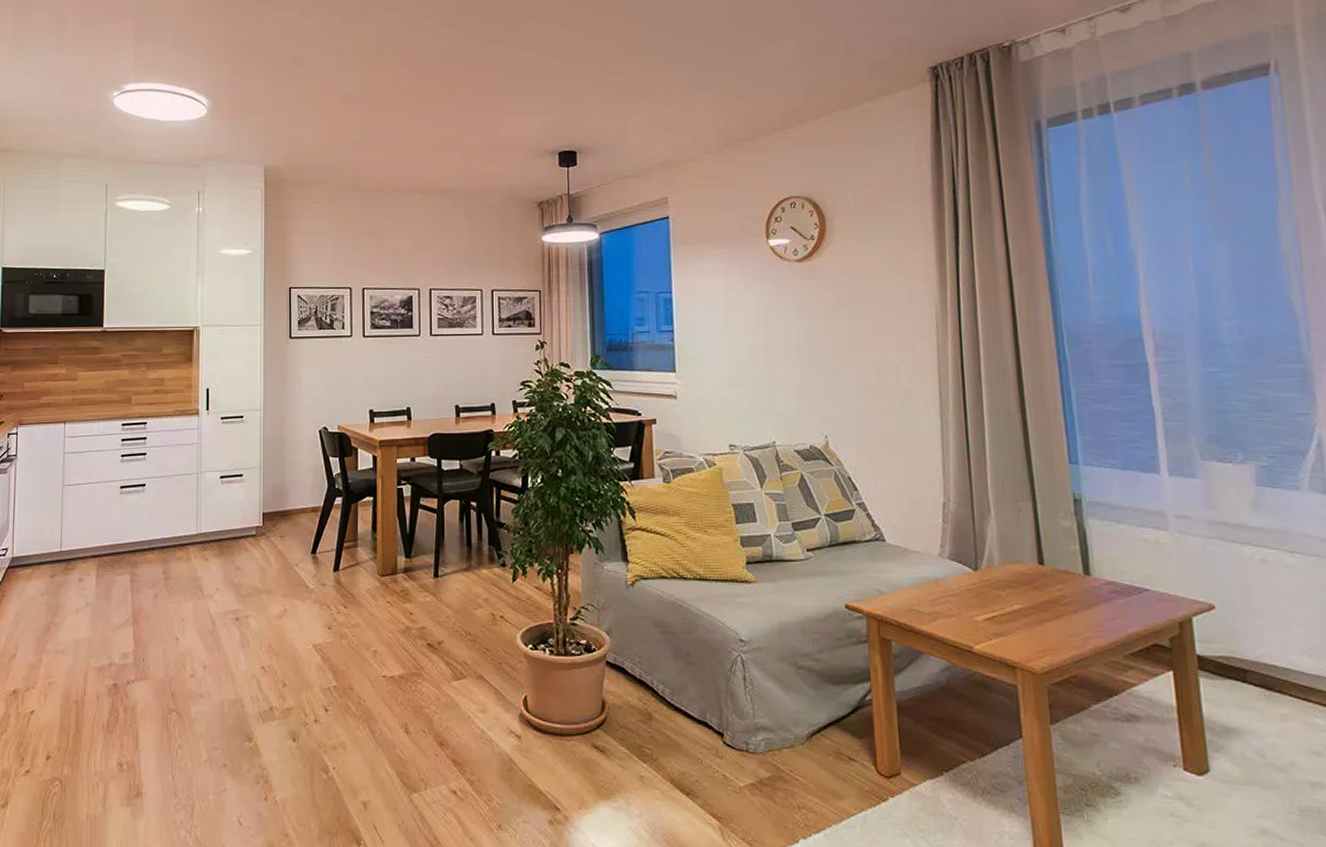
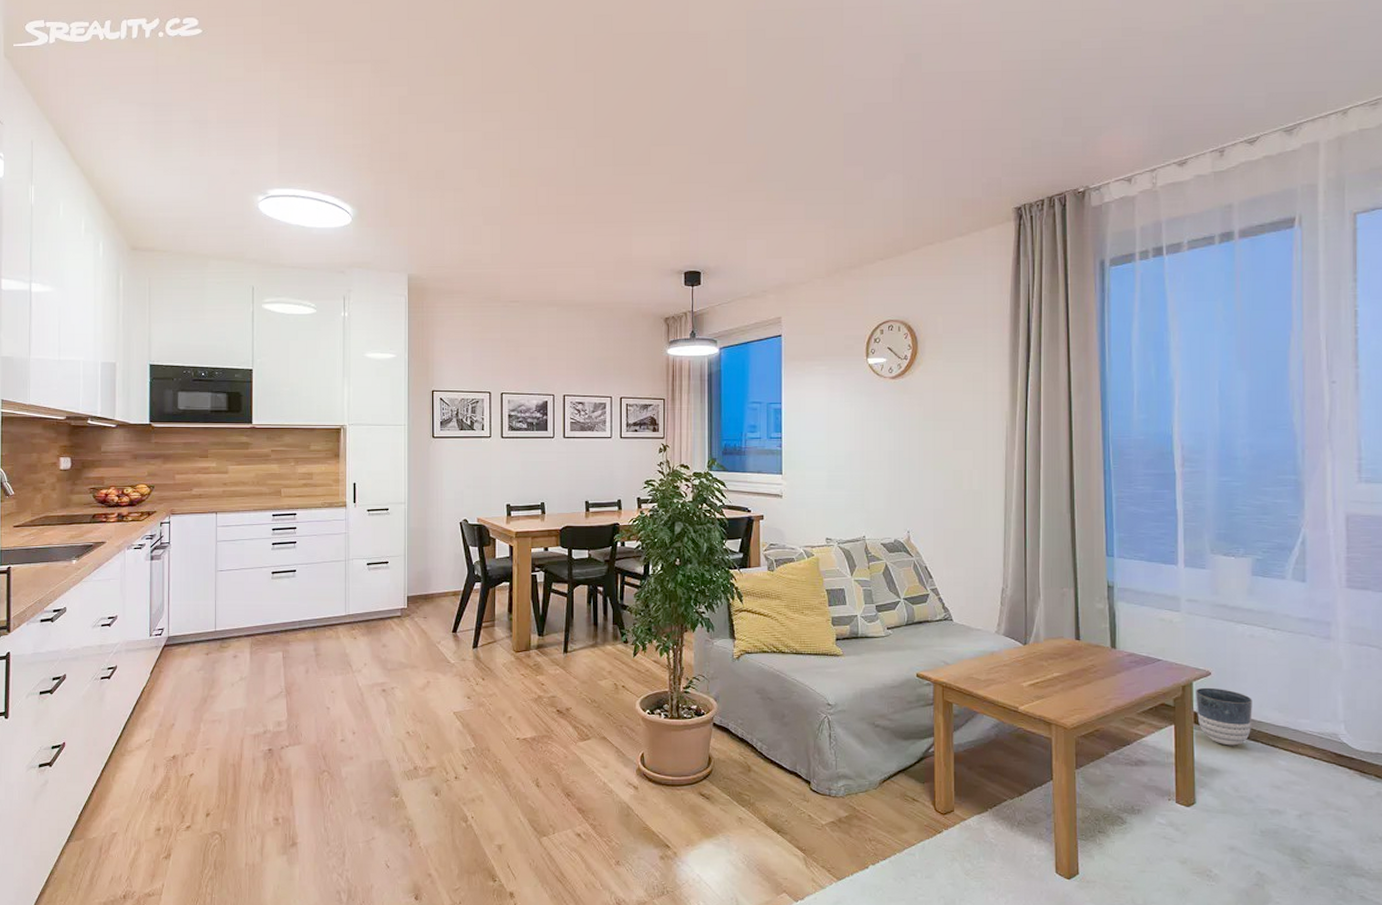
planter: none [1197,624,1274,699] -> present [1196,687,1252,746]

